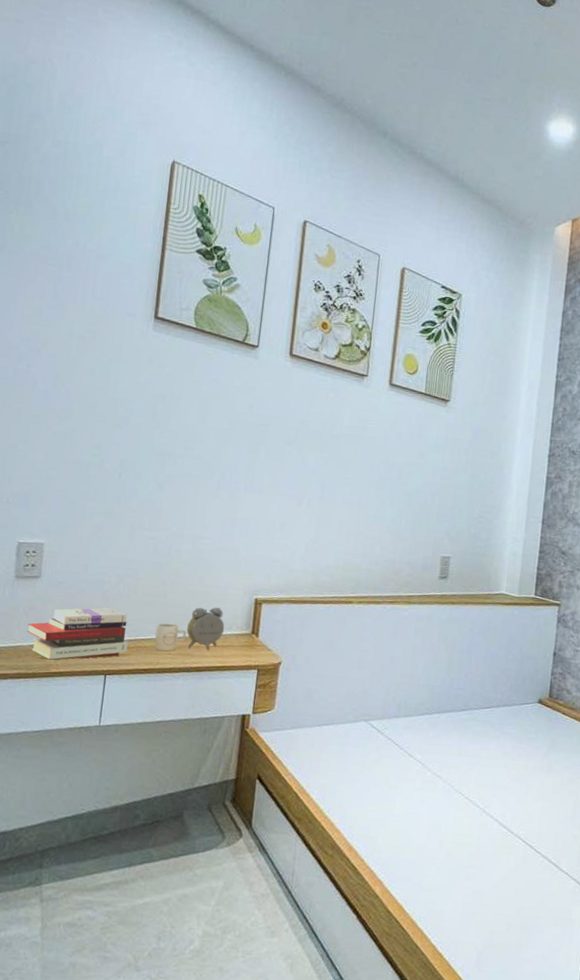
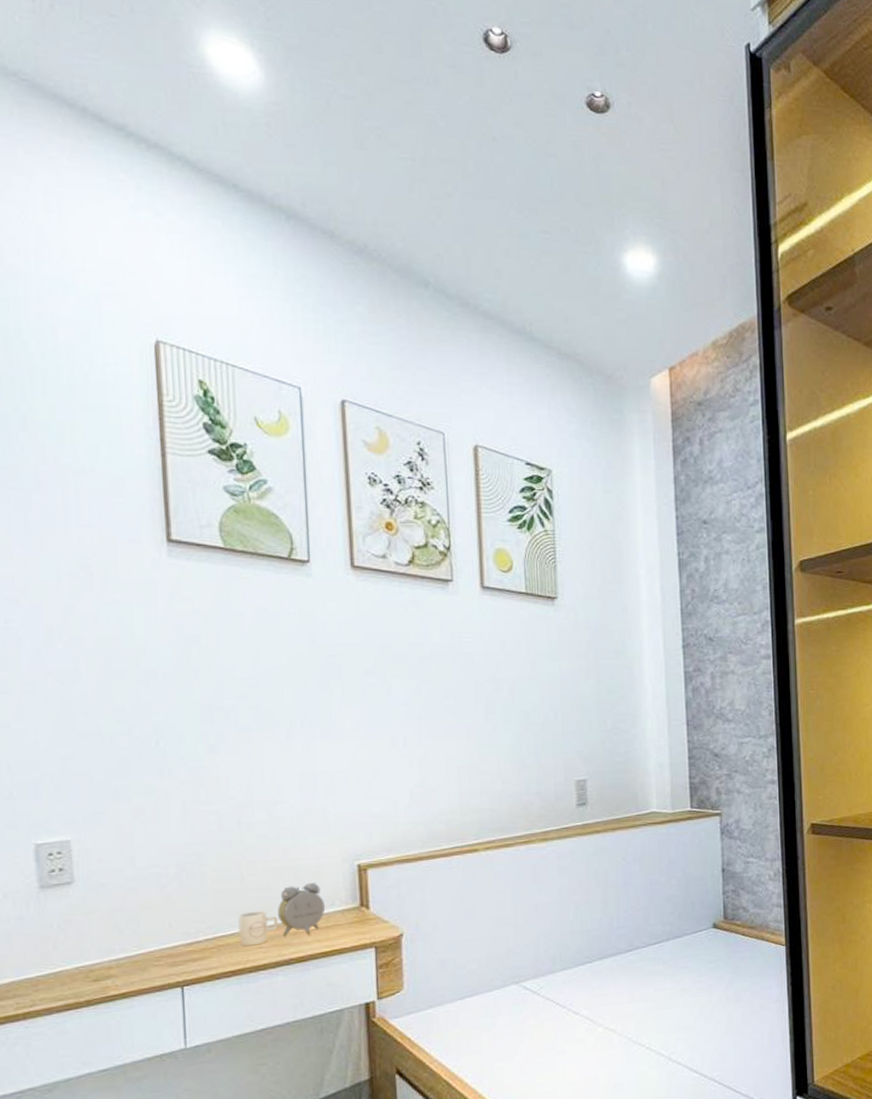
books: present [27,607,128,660] -> none [67,904,206,981]

